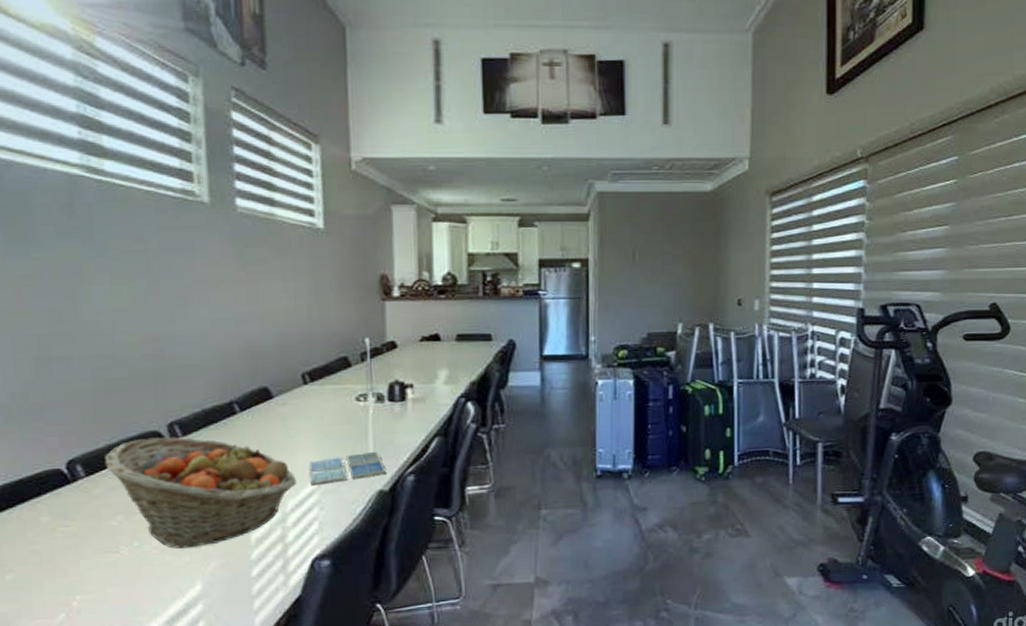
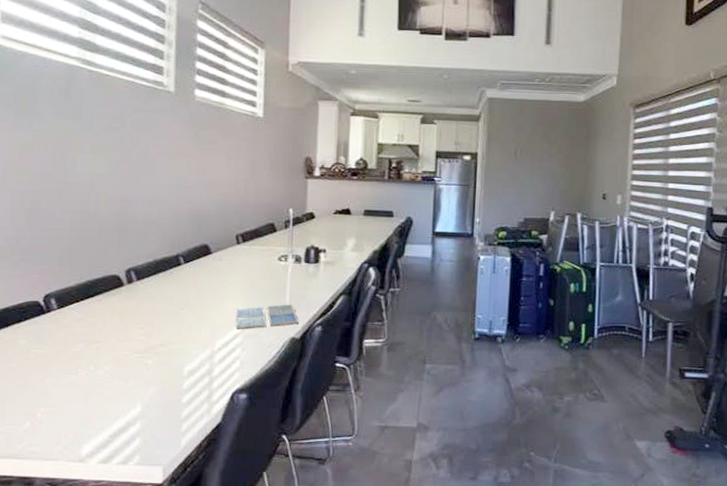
fruit basket: present [105,436,297,549] -> none [74,280,225,375]

